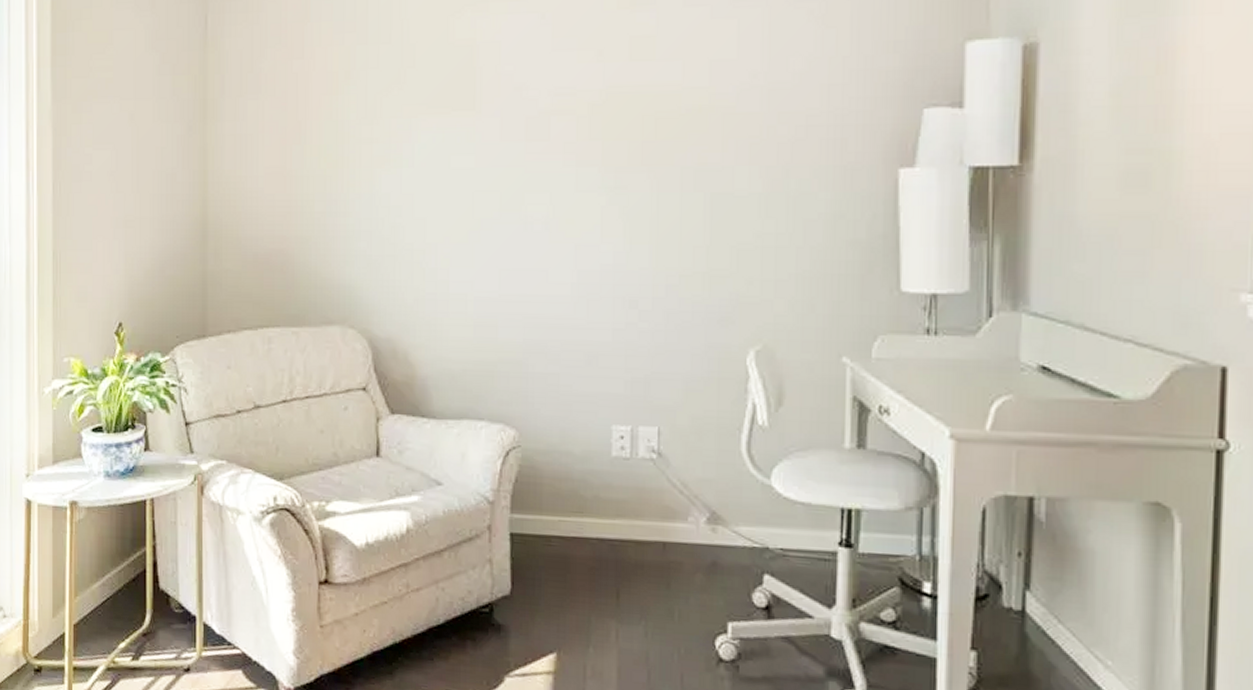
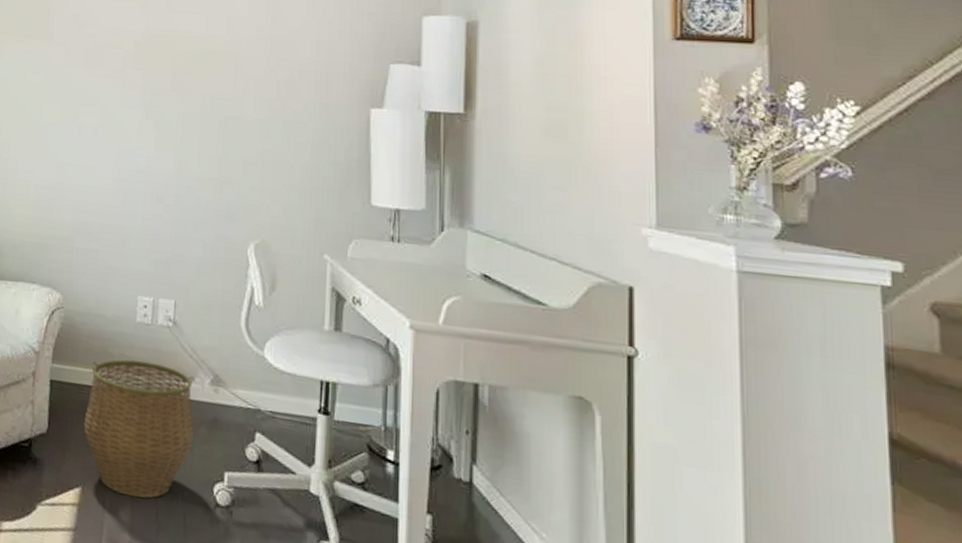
basket: none [554,501,689,660] -> present [83,359,194,499]

